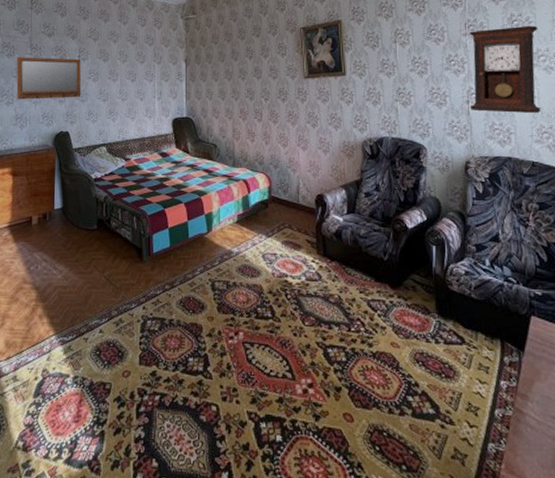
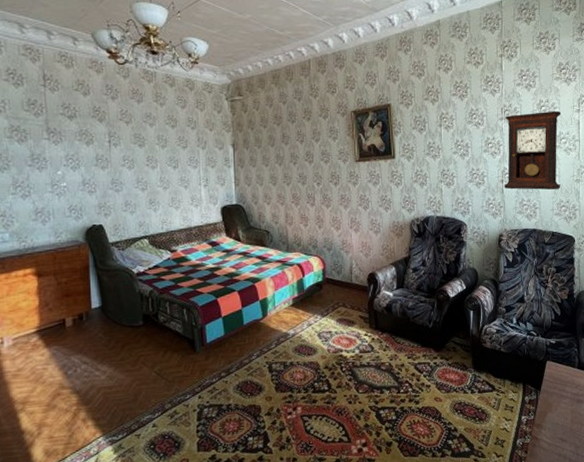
home mirror: present [16,57,82,100] -> none [30,142,115,192]

